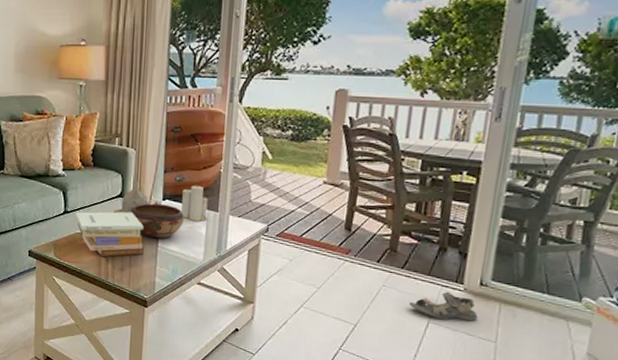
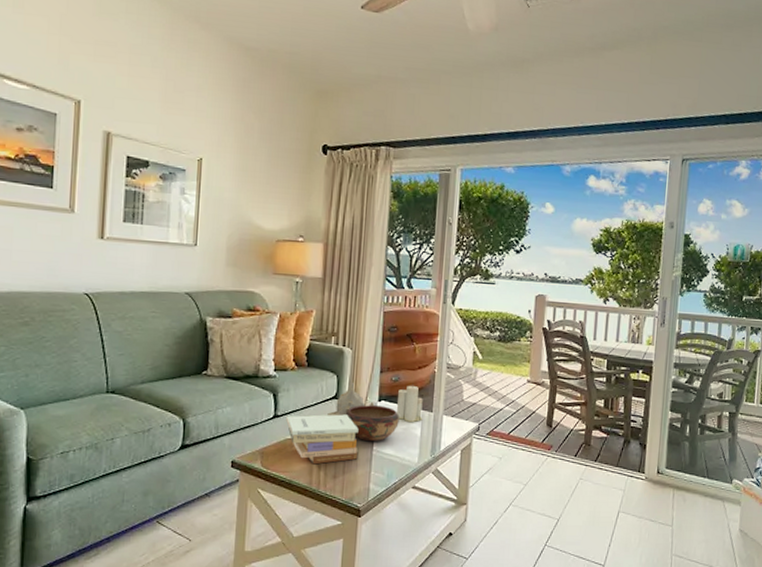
sandal: present [408,291,479,321] -> none [602,481,658,508]

